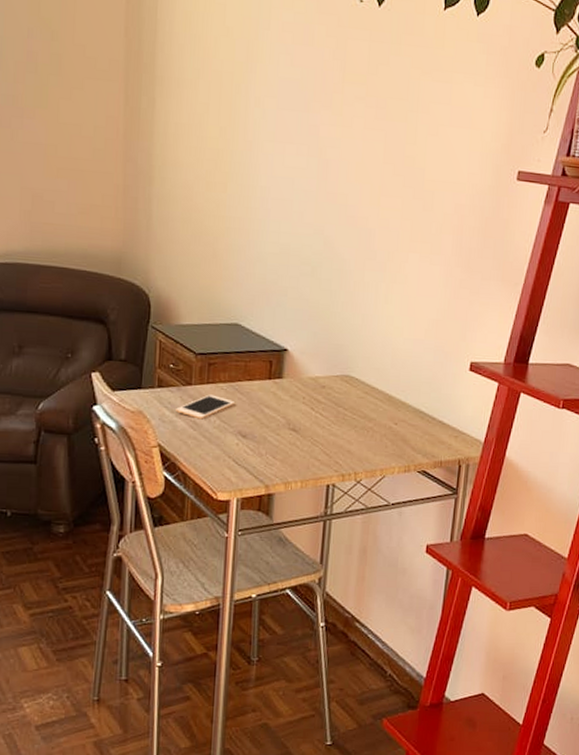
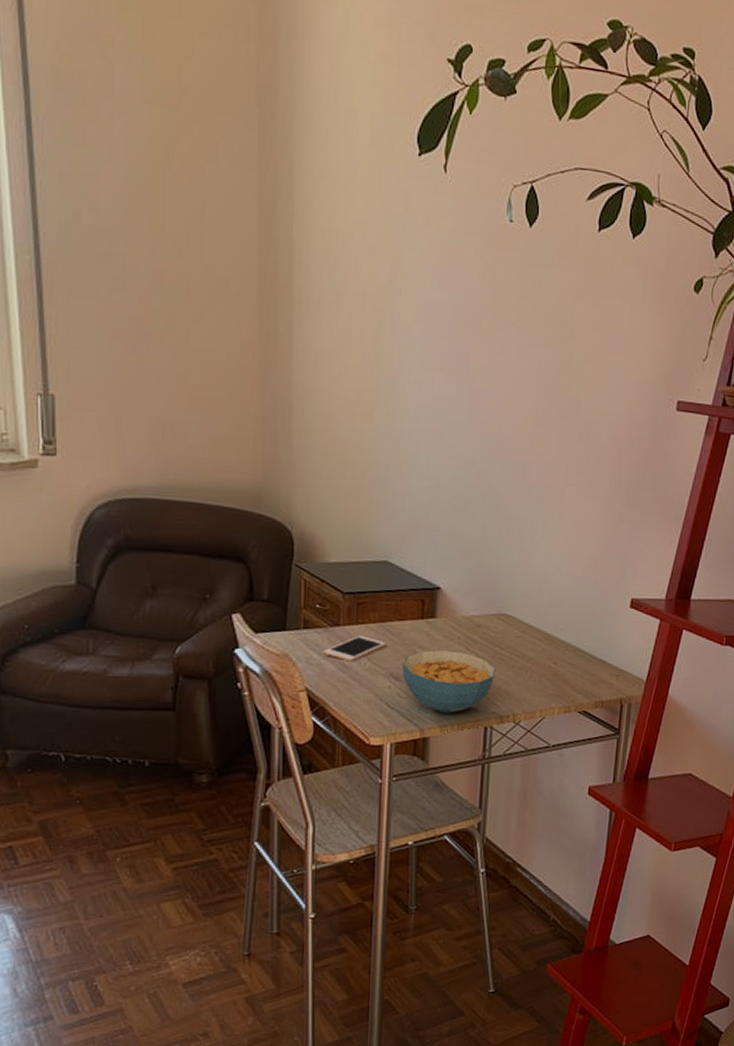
cereal bowl: none [249,409,339,471] -> present [402,650,496,714]

